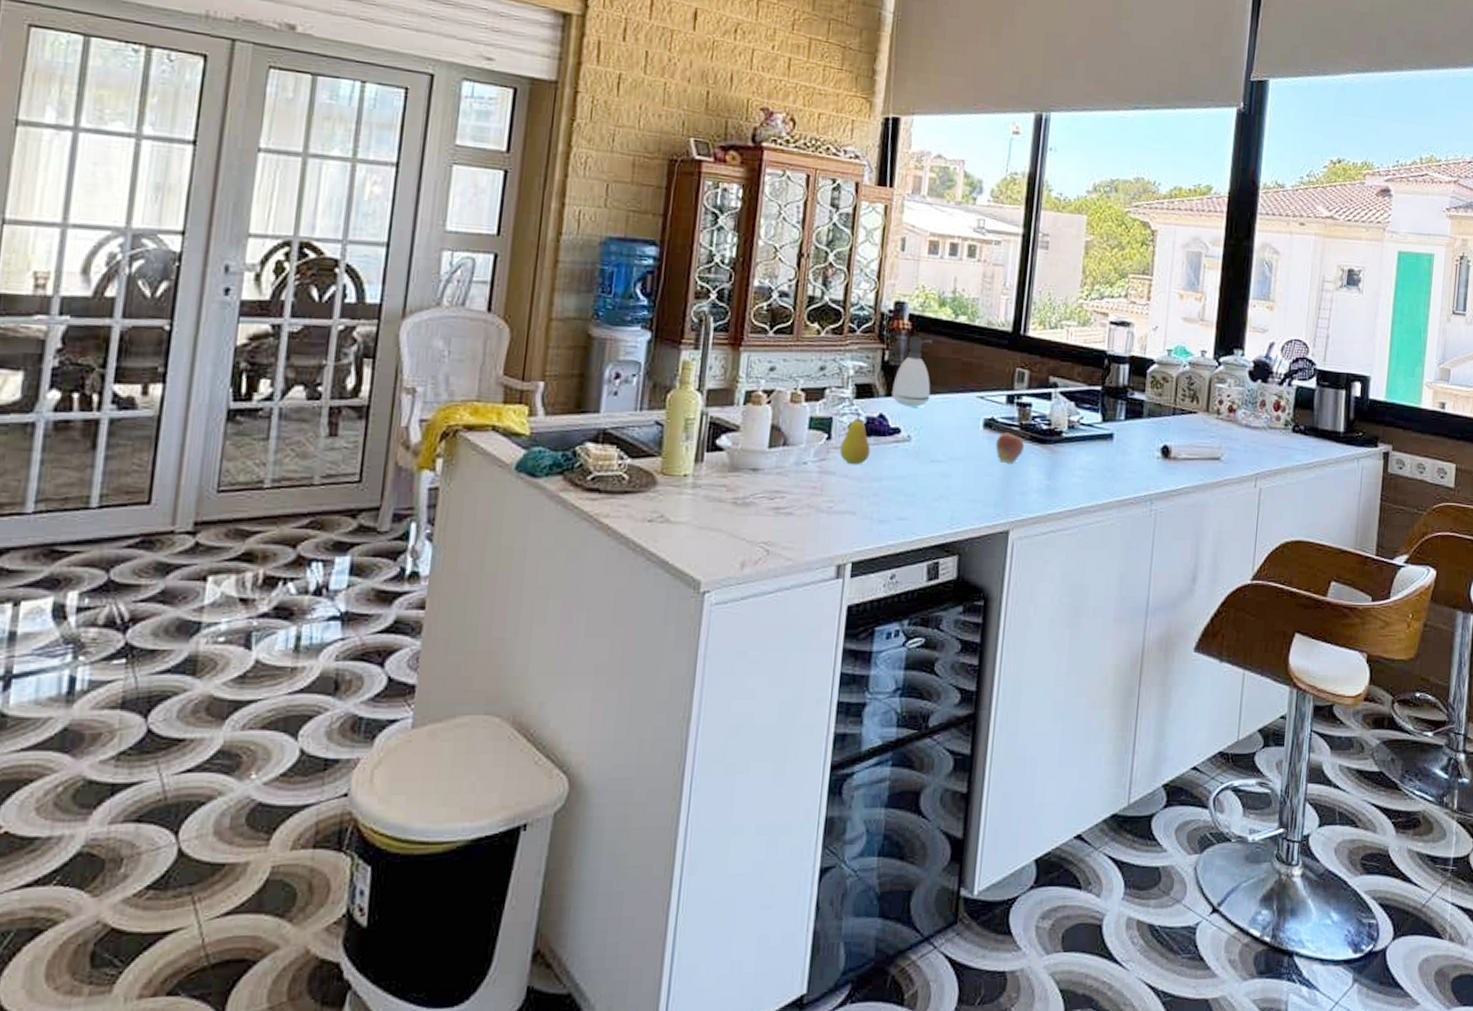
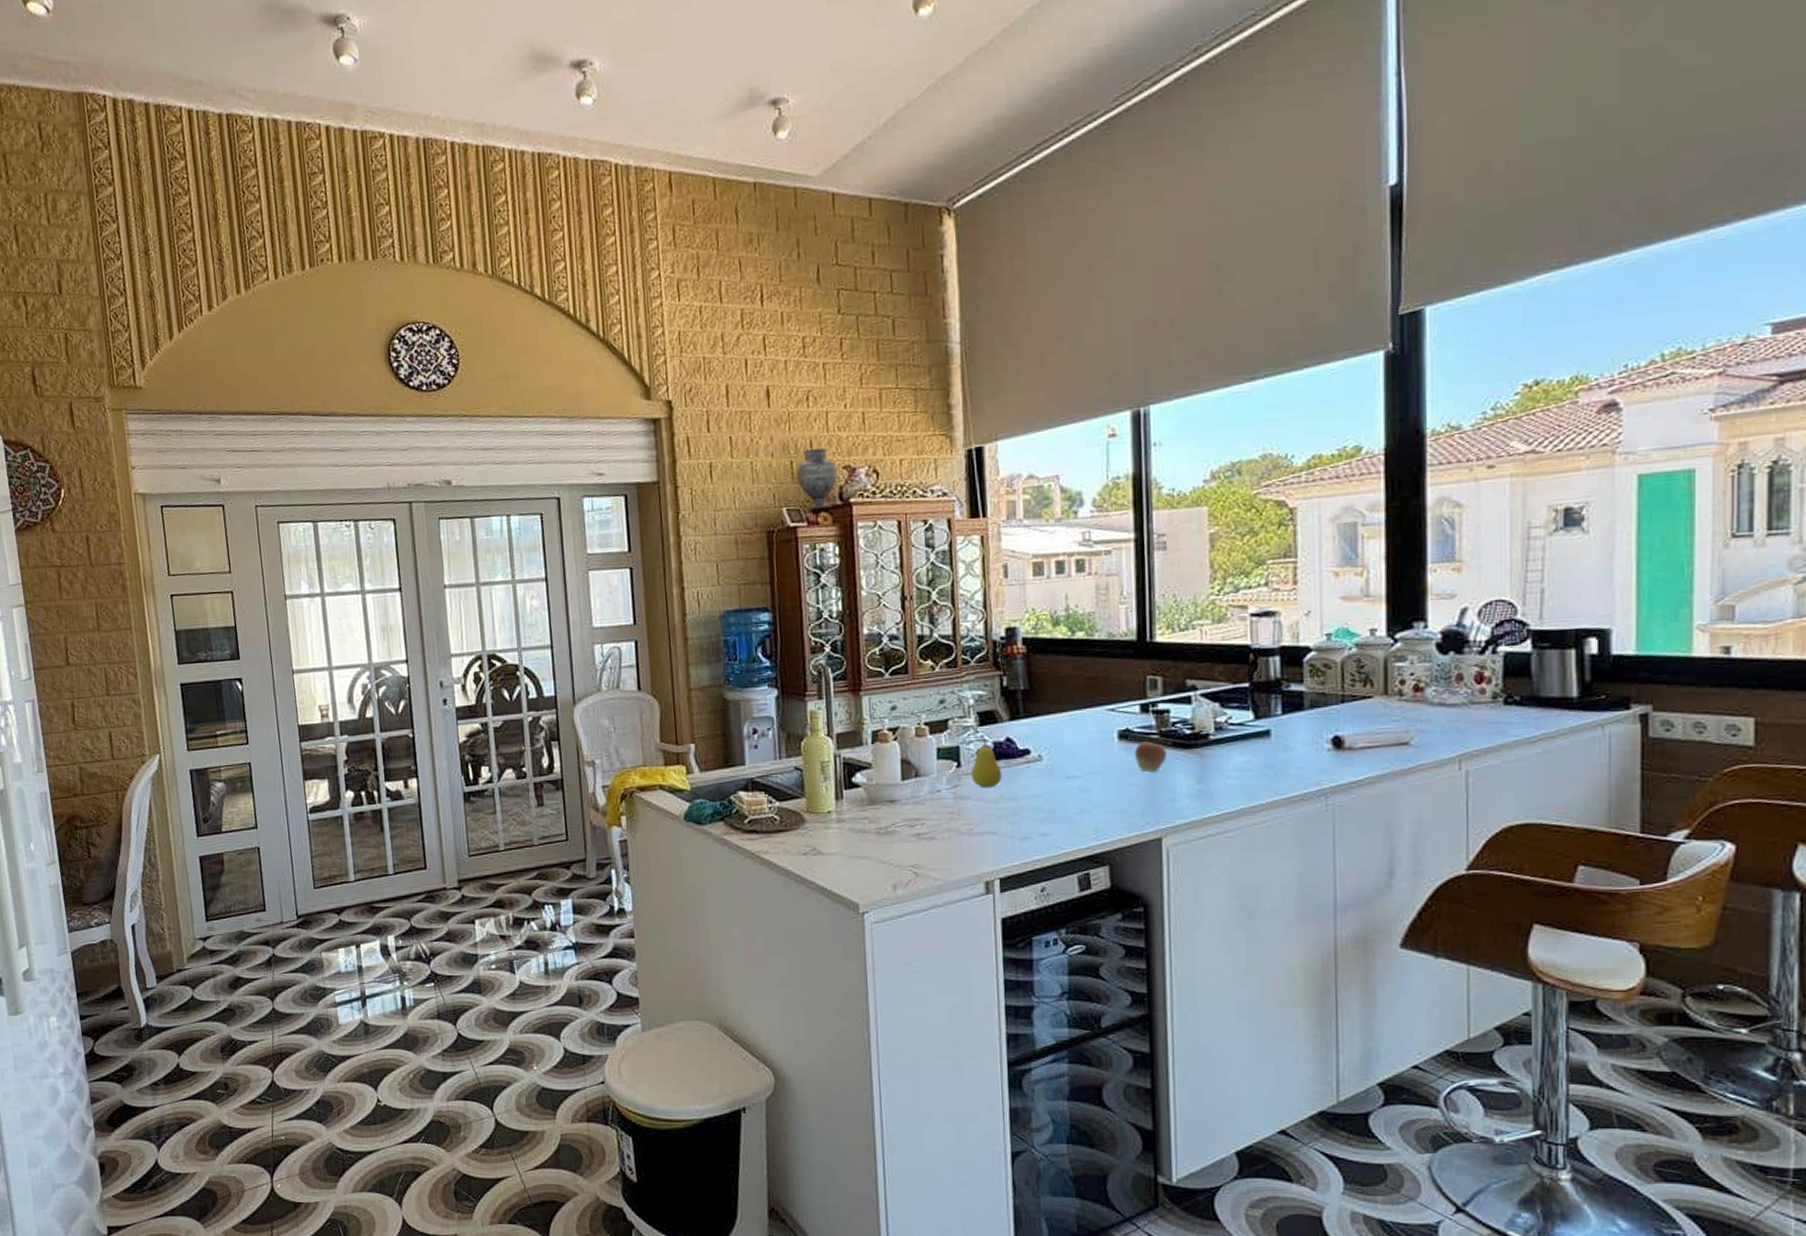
ceramic jug: none [710,82,755,149] -> present [795,447,838,511]
soap dispenser: present [892,336,933,407] -> none [1015,658,1057,728]

